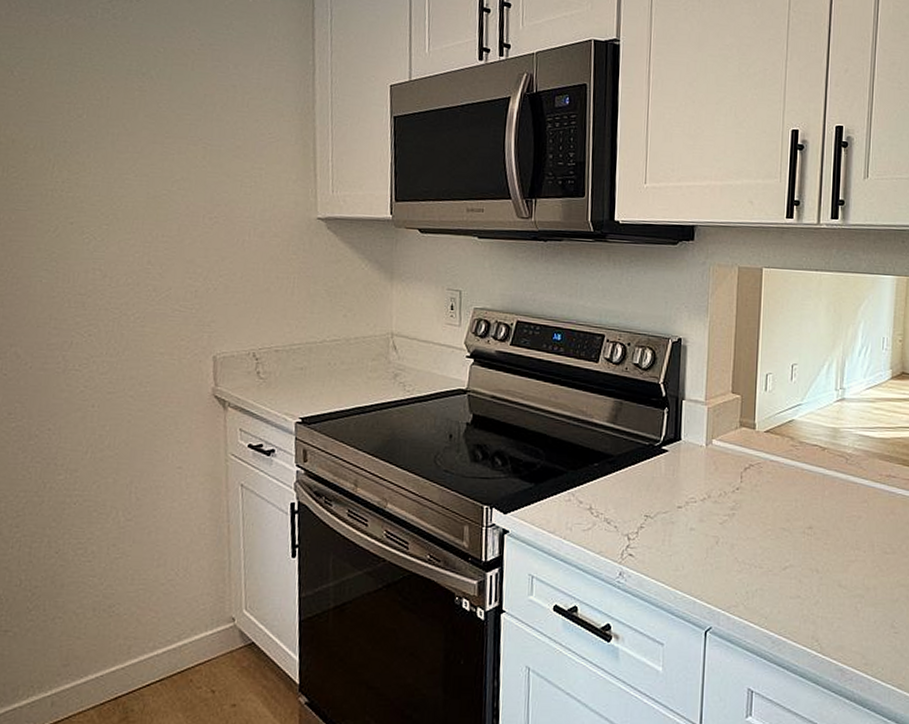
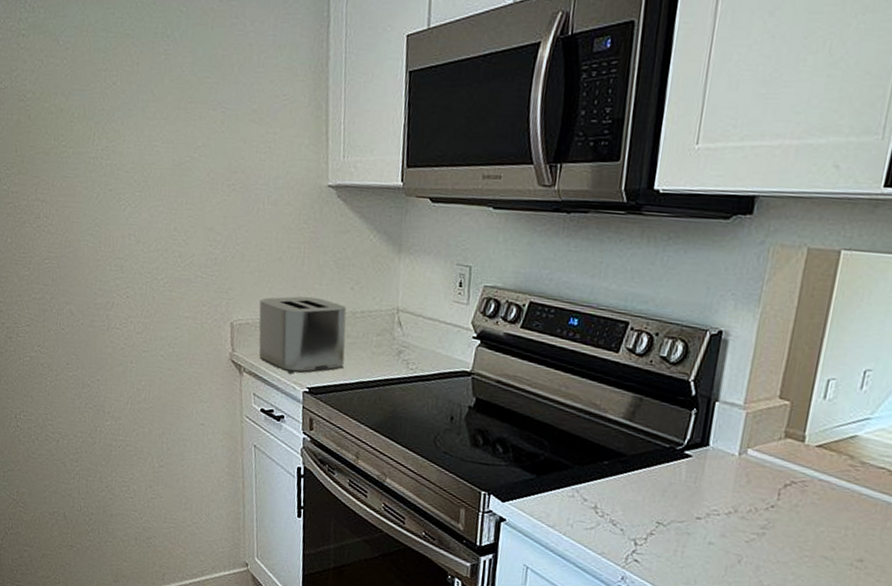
toaster: none [245,325,340,405] -> present [258,296,347,374]

